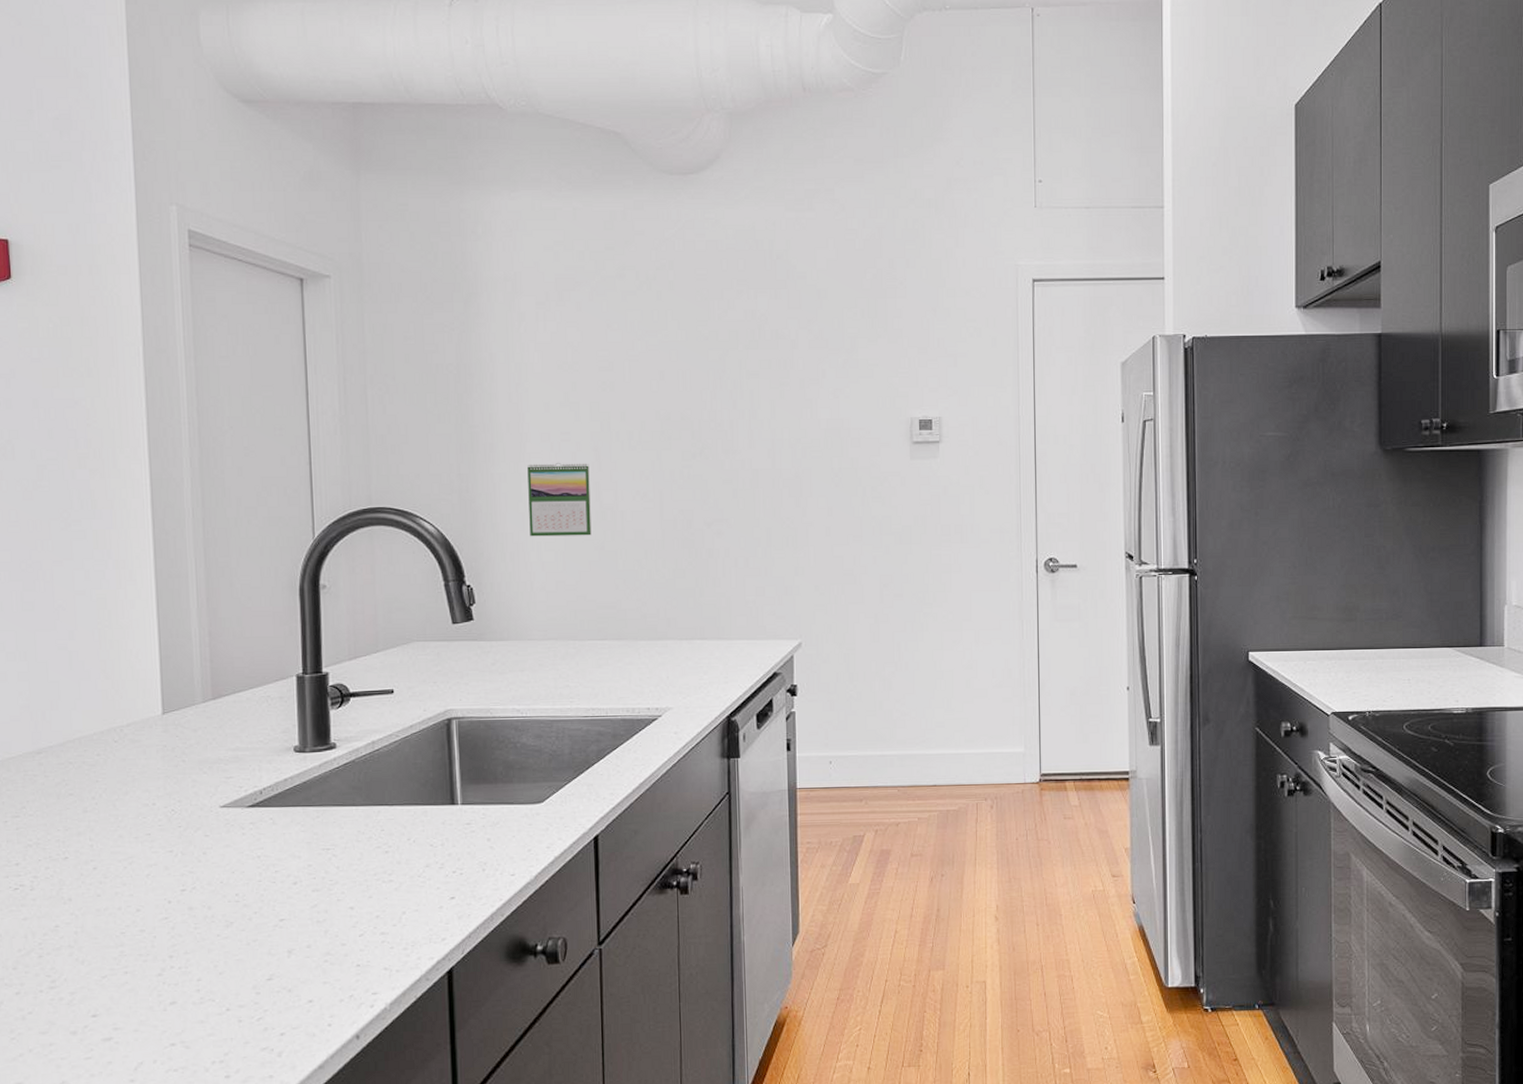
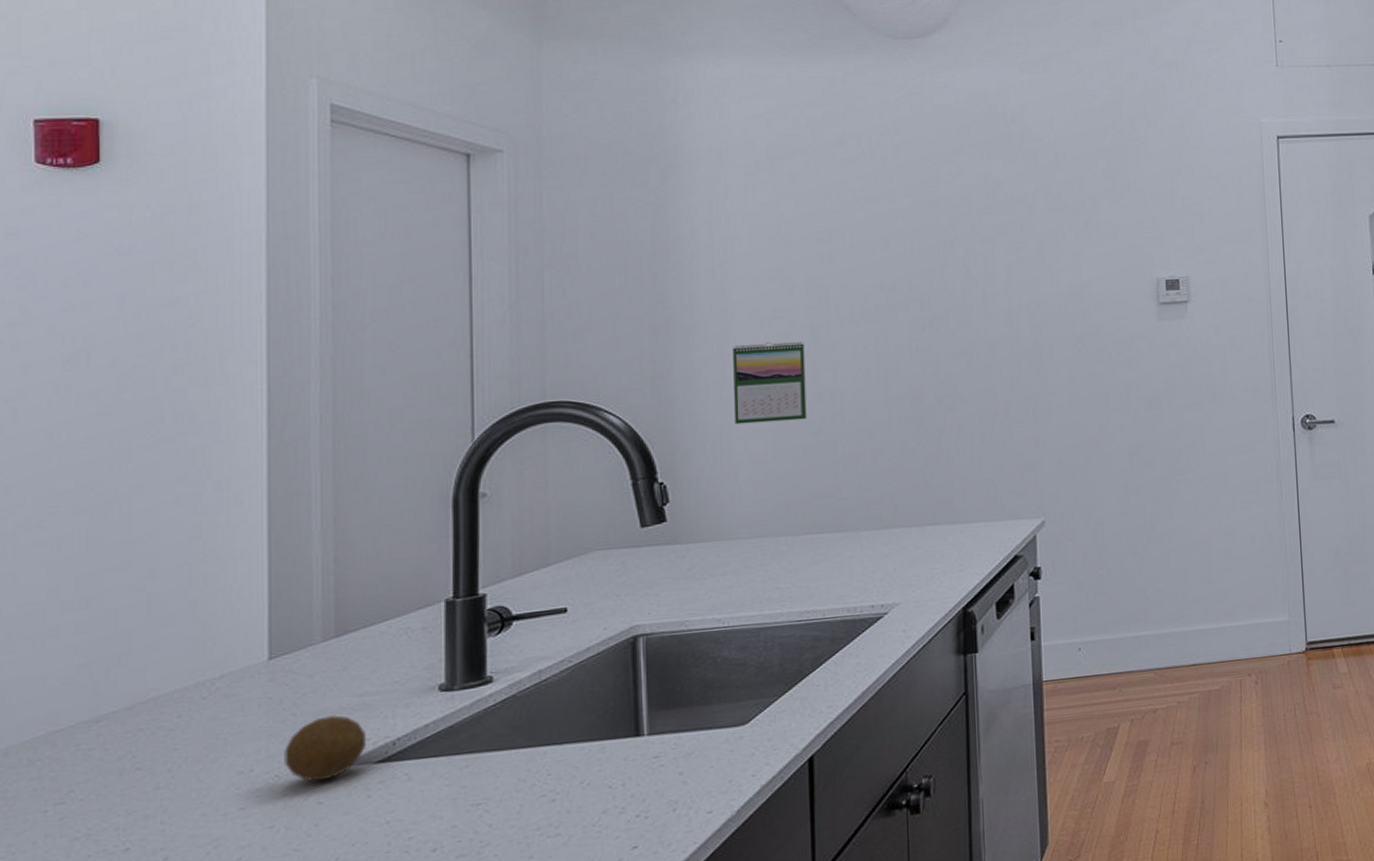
fruit: none [178,765,239,818] -> present [284,715,366,782]

